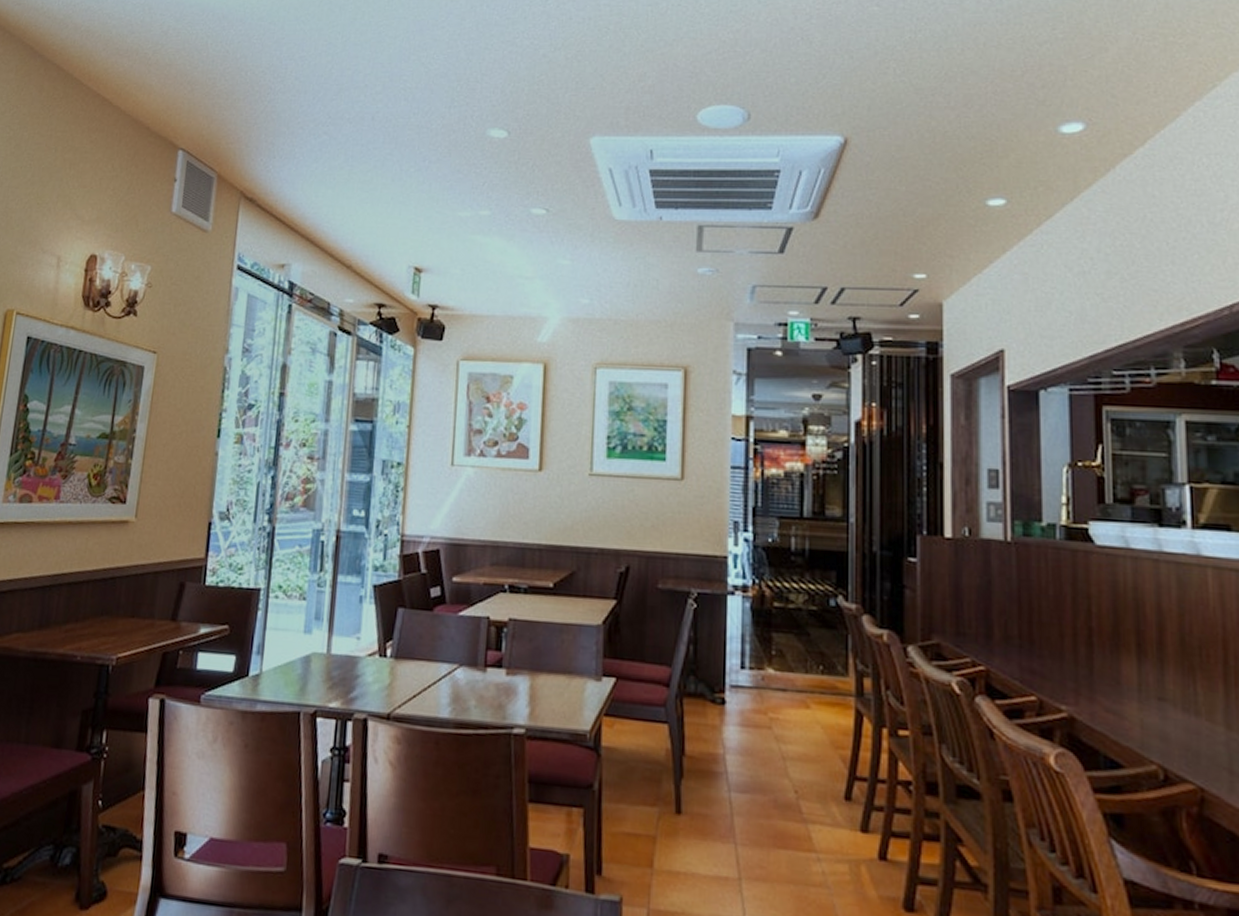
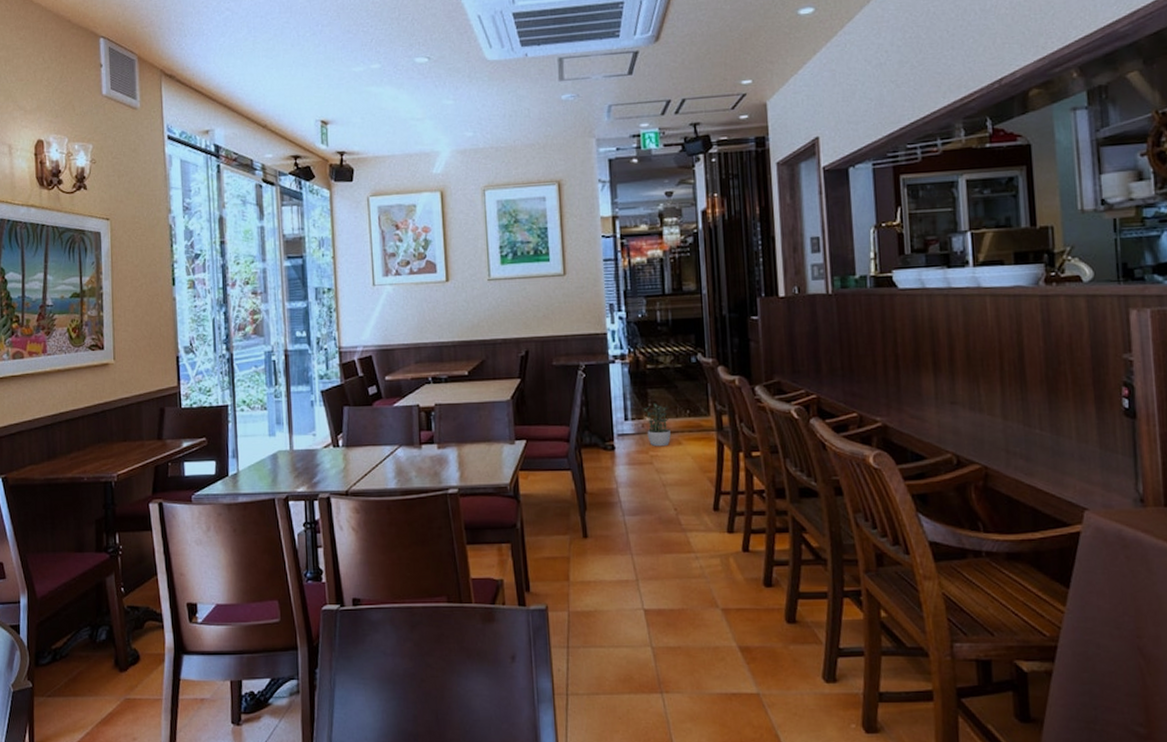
potted plant: none [765,651,797,709] -> present [643,403,671,447]

